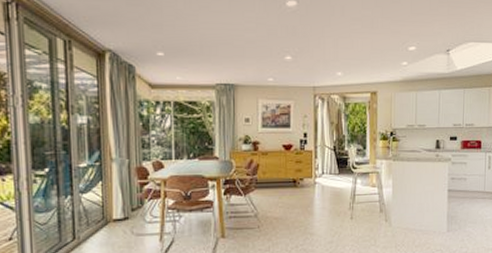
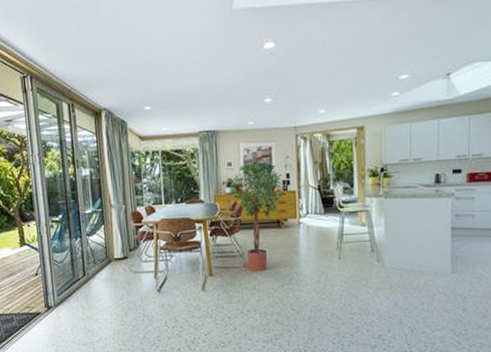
potted tree: none [246,119,301,233] -> present [229,161,284,272]

